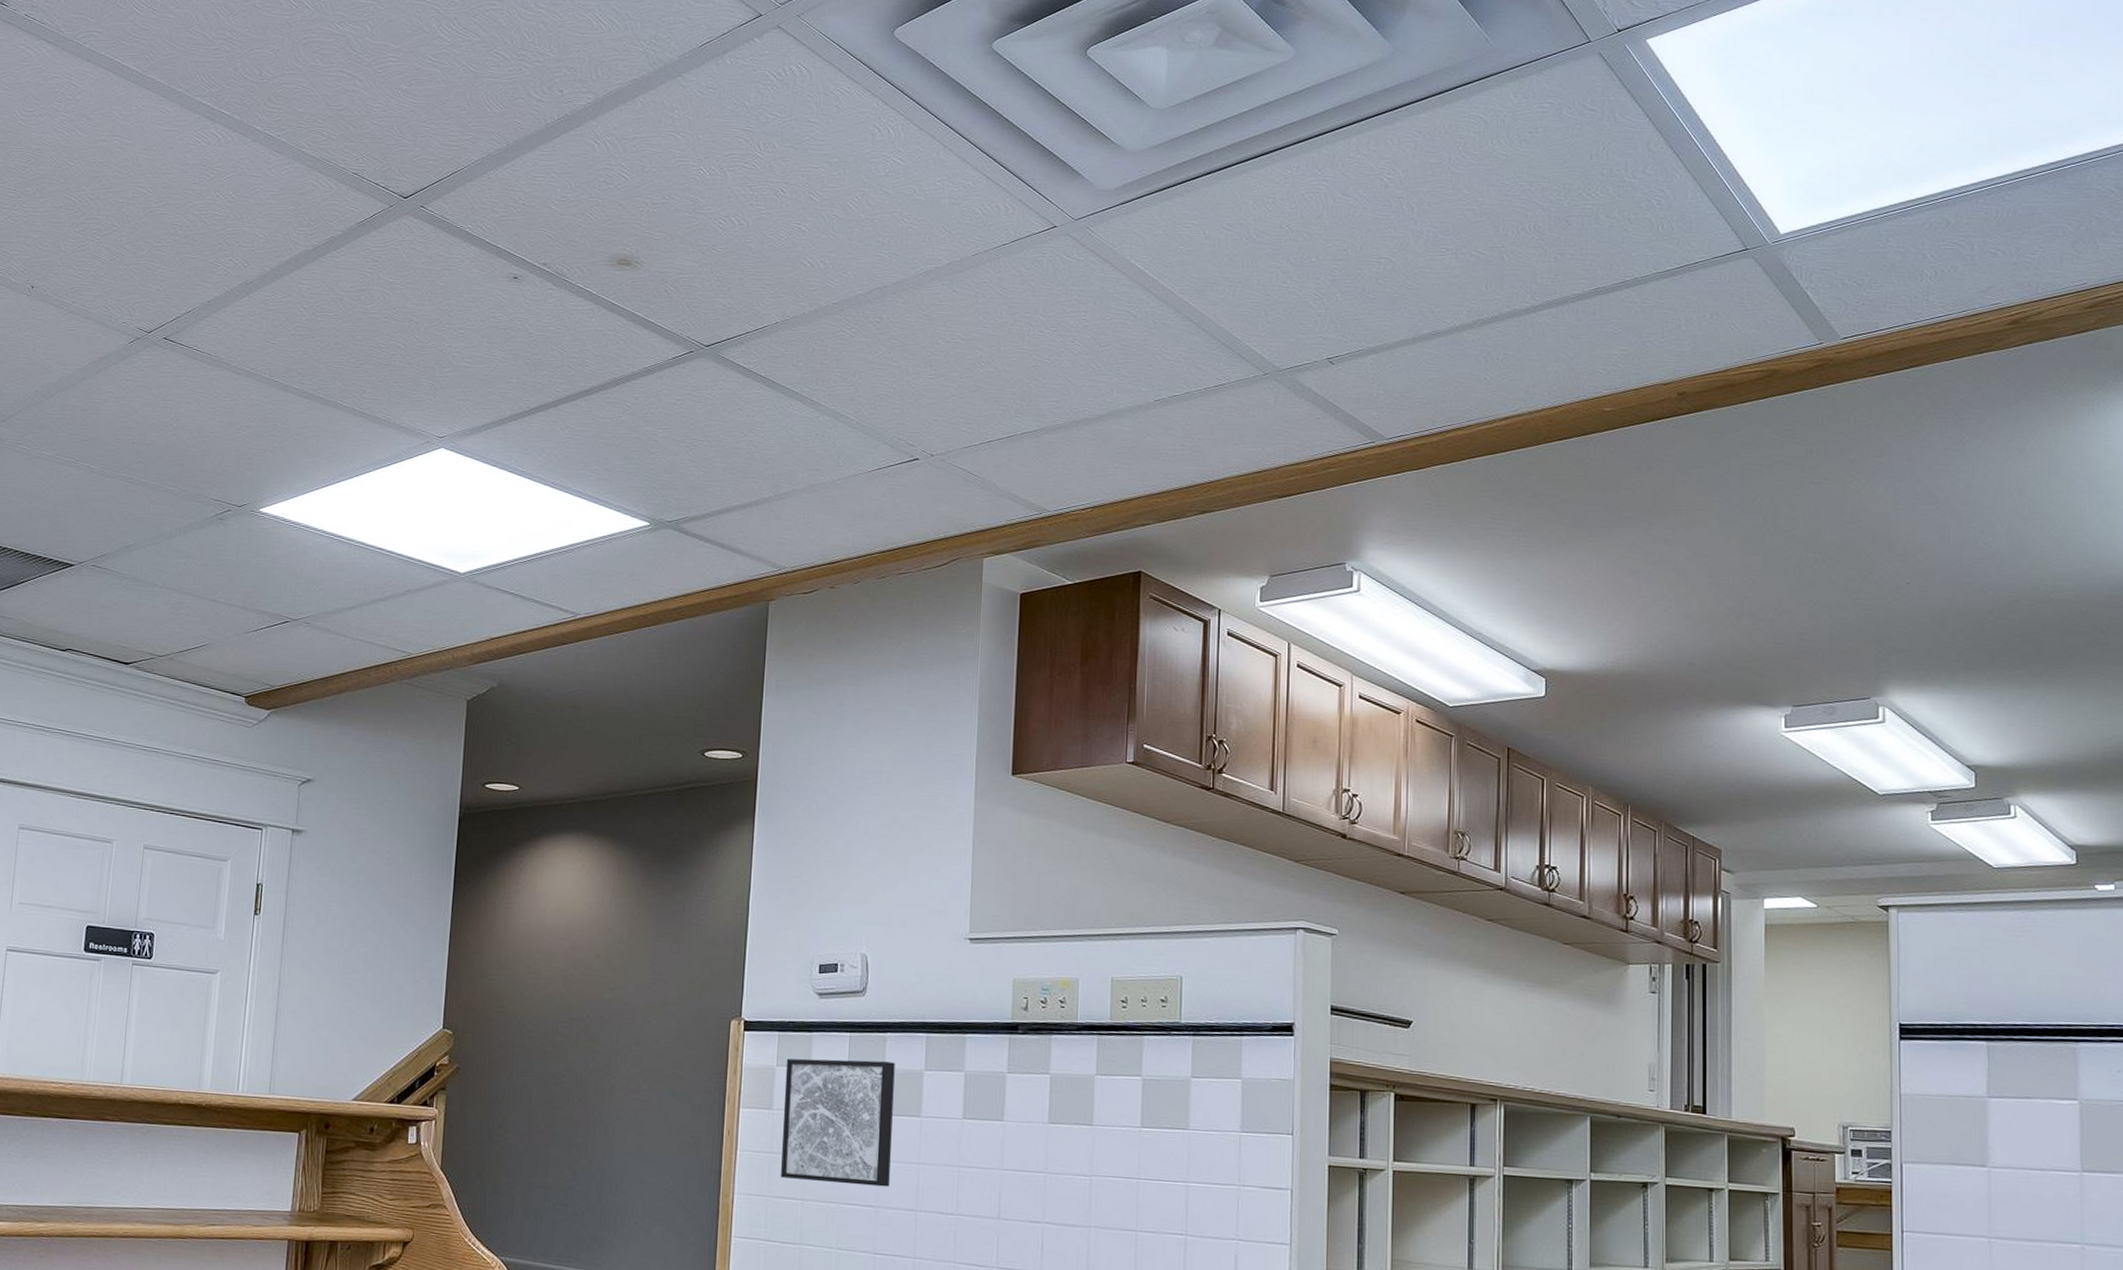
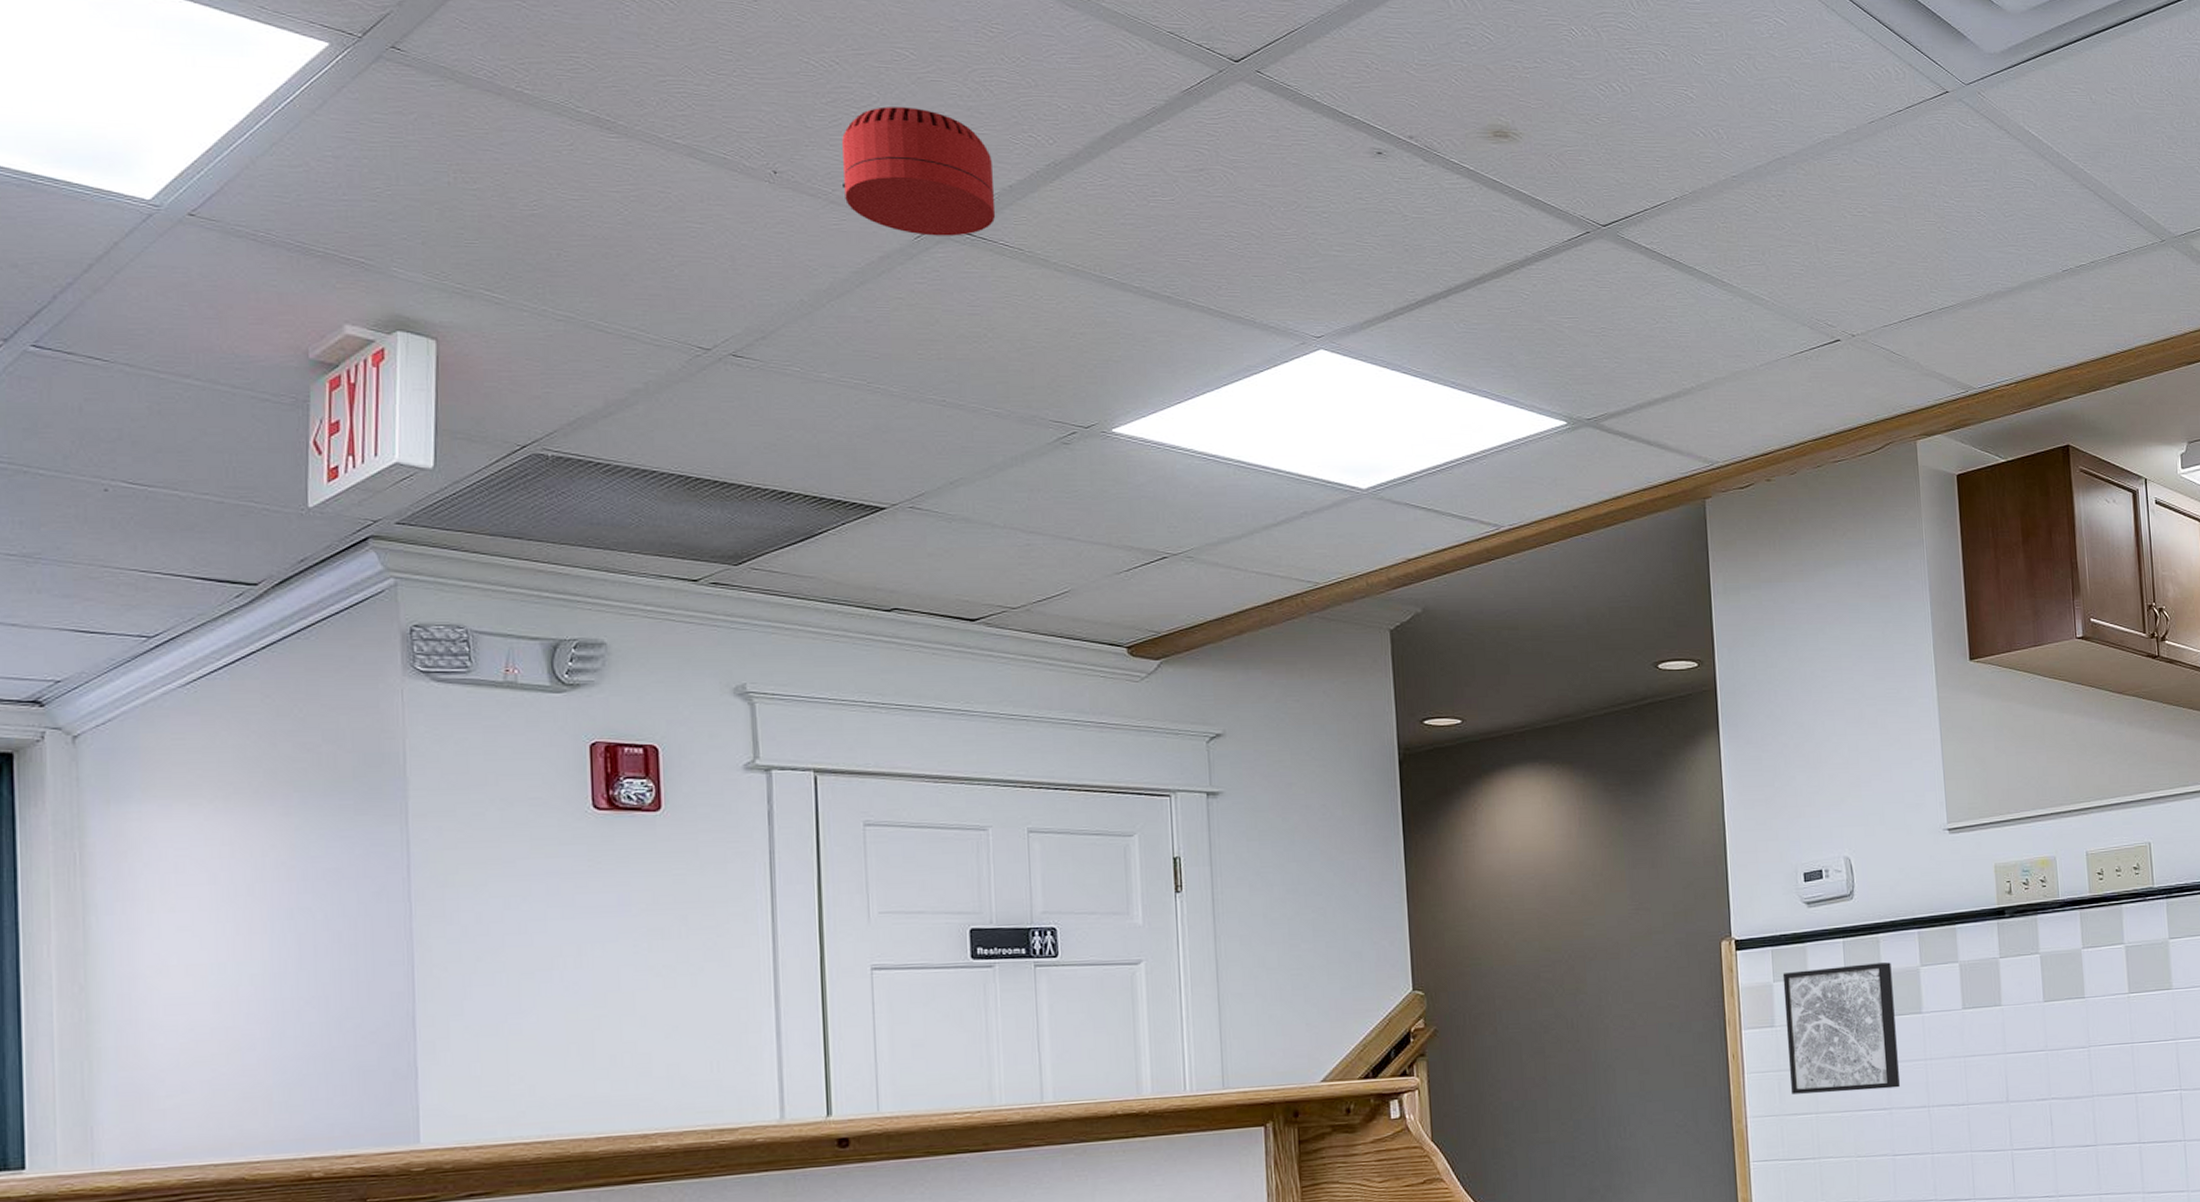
smoke detector: none [81,235,198,342] -> present [842,106,996,236]

